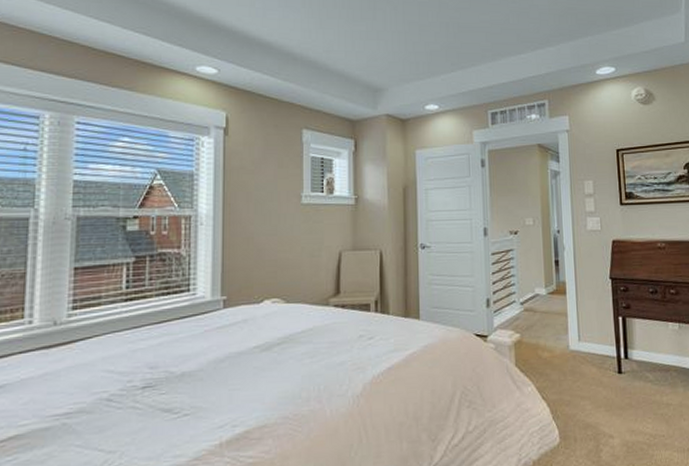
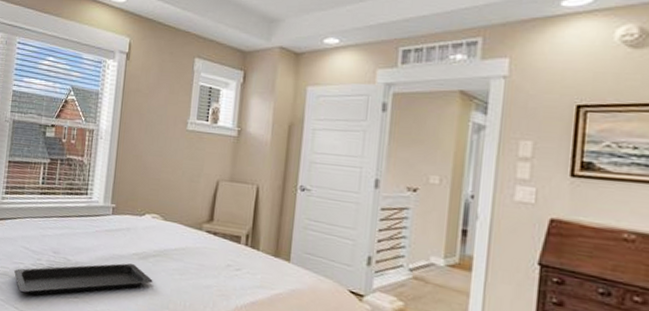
serving tray: none [93,359,280,428] -> present [13,263,153,296]

